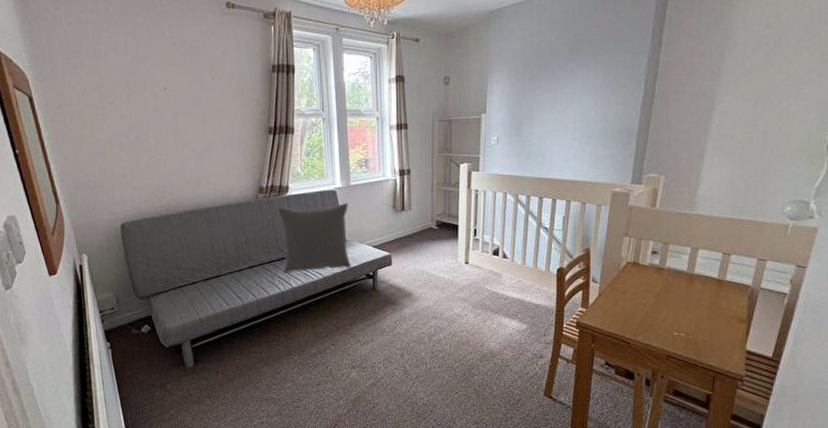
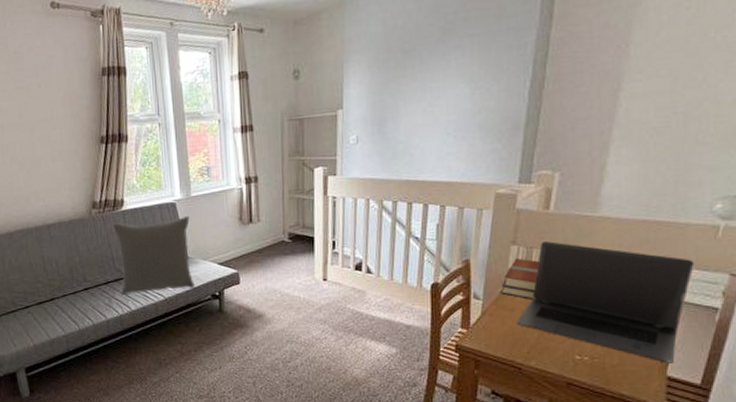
books: none [614,247,647,284] -> present [500,258,539,300]
laptop computer: none [627,234,769,341] -> present [516,241,695,365]

